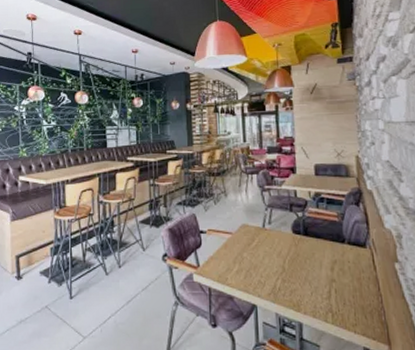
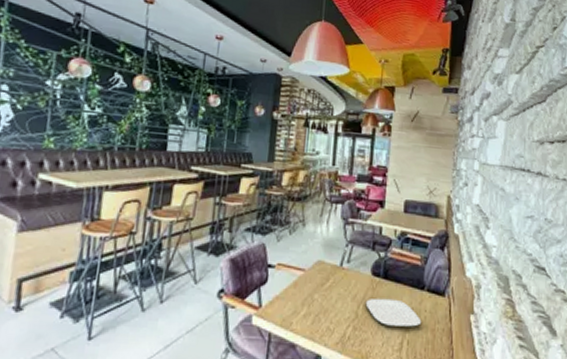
plate: none [290,253,347,277] -> present [365,298,422,327]

